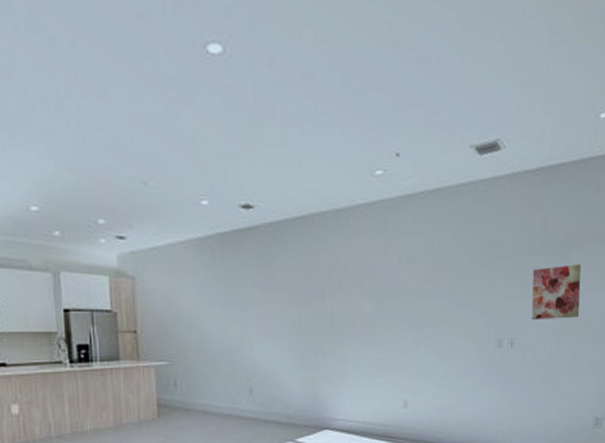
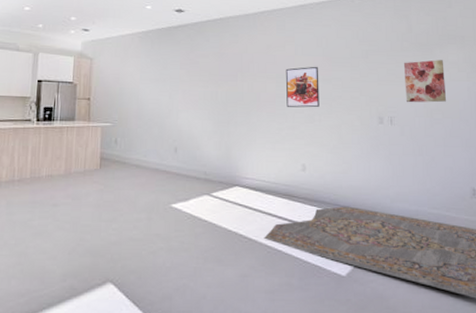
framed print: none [386,278,428,332] -> present [285,66,319,108]

